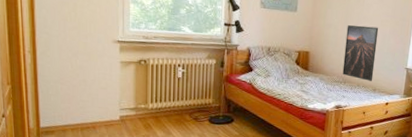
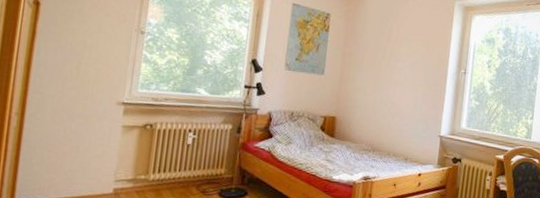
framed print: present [342,24,379,81] -> none [371,89,410,150]

